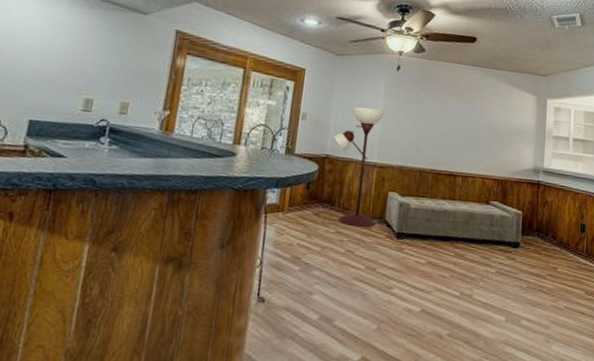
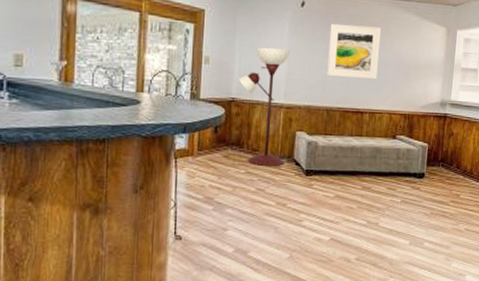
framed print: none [420,87,474,144] -> present [327,23,382,80]

